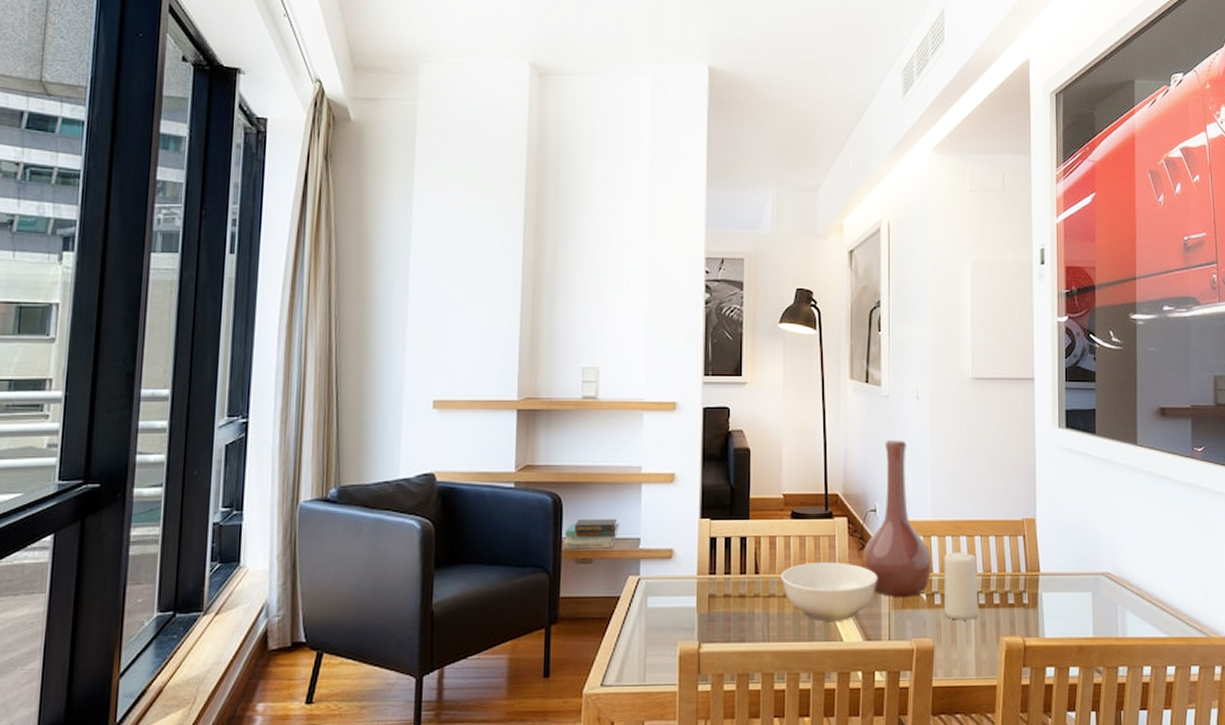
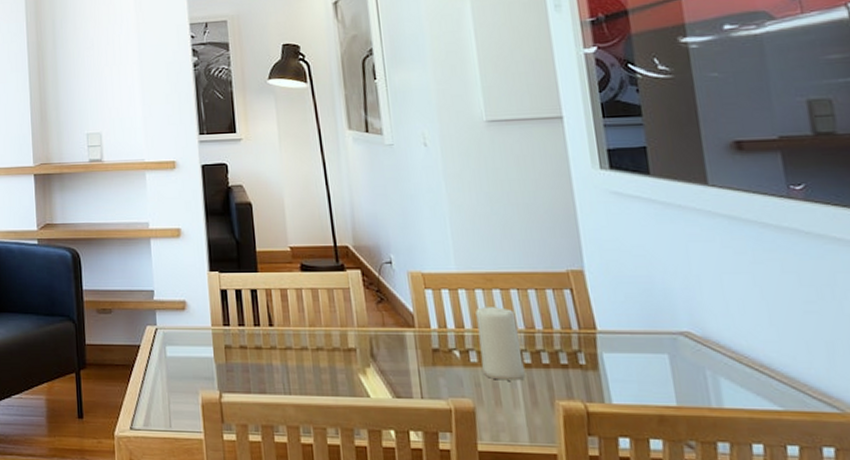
books: present [563,519,619,549] -> none [84,272,134,300]
bowl: present [780,562,877,621] -> none [295,316,402,376]
vase: present [862,439,933,597] -> none [381,188,463,353]

